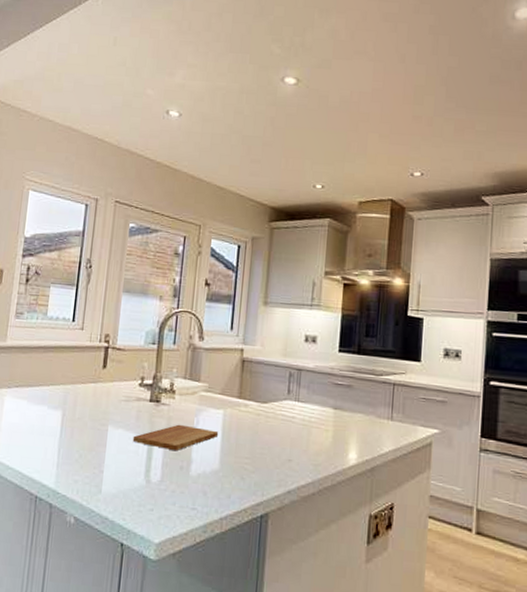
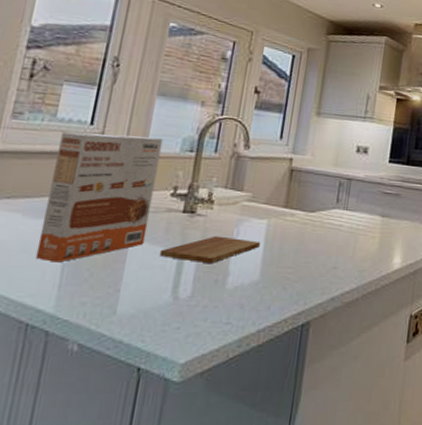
cereal box: none [38,328,130,444] -> present [35,132,163,263]

